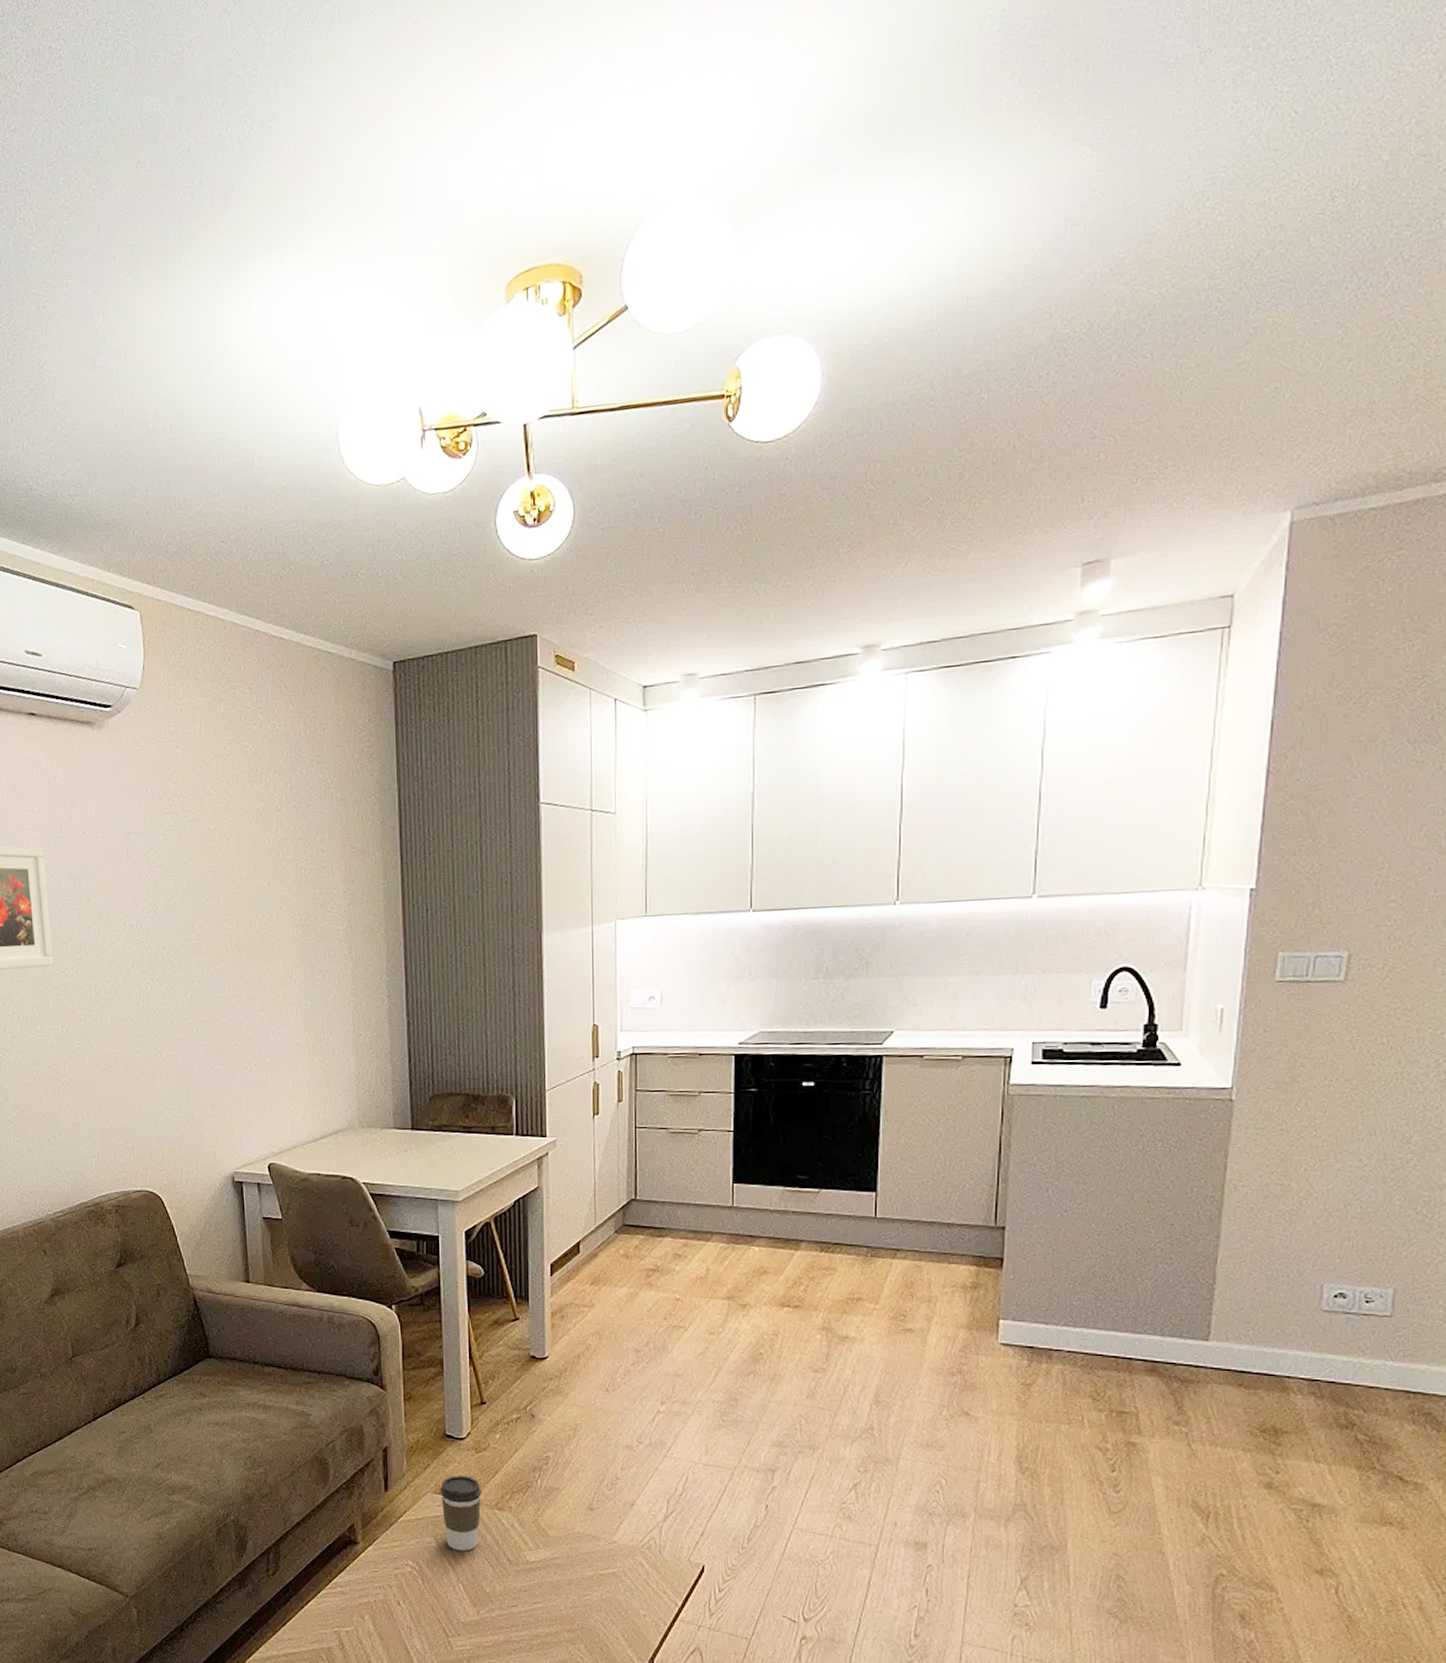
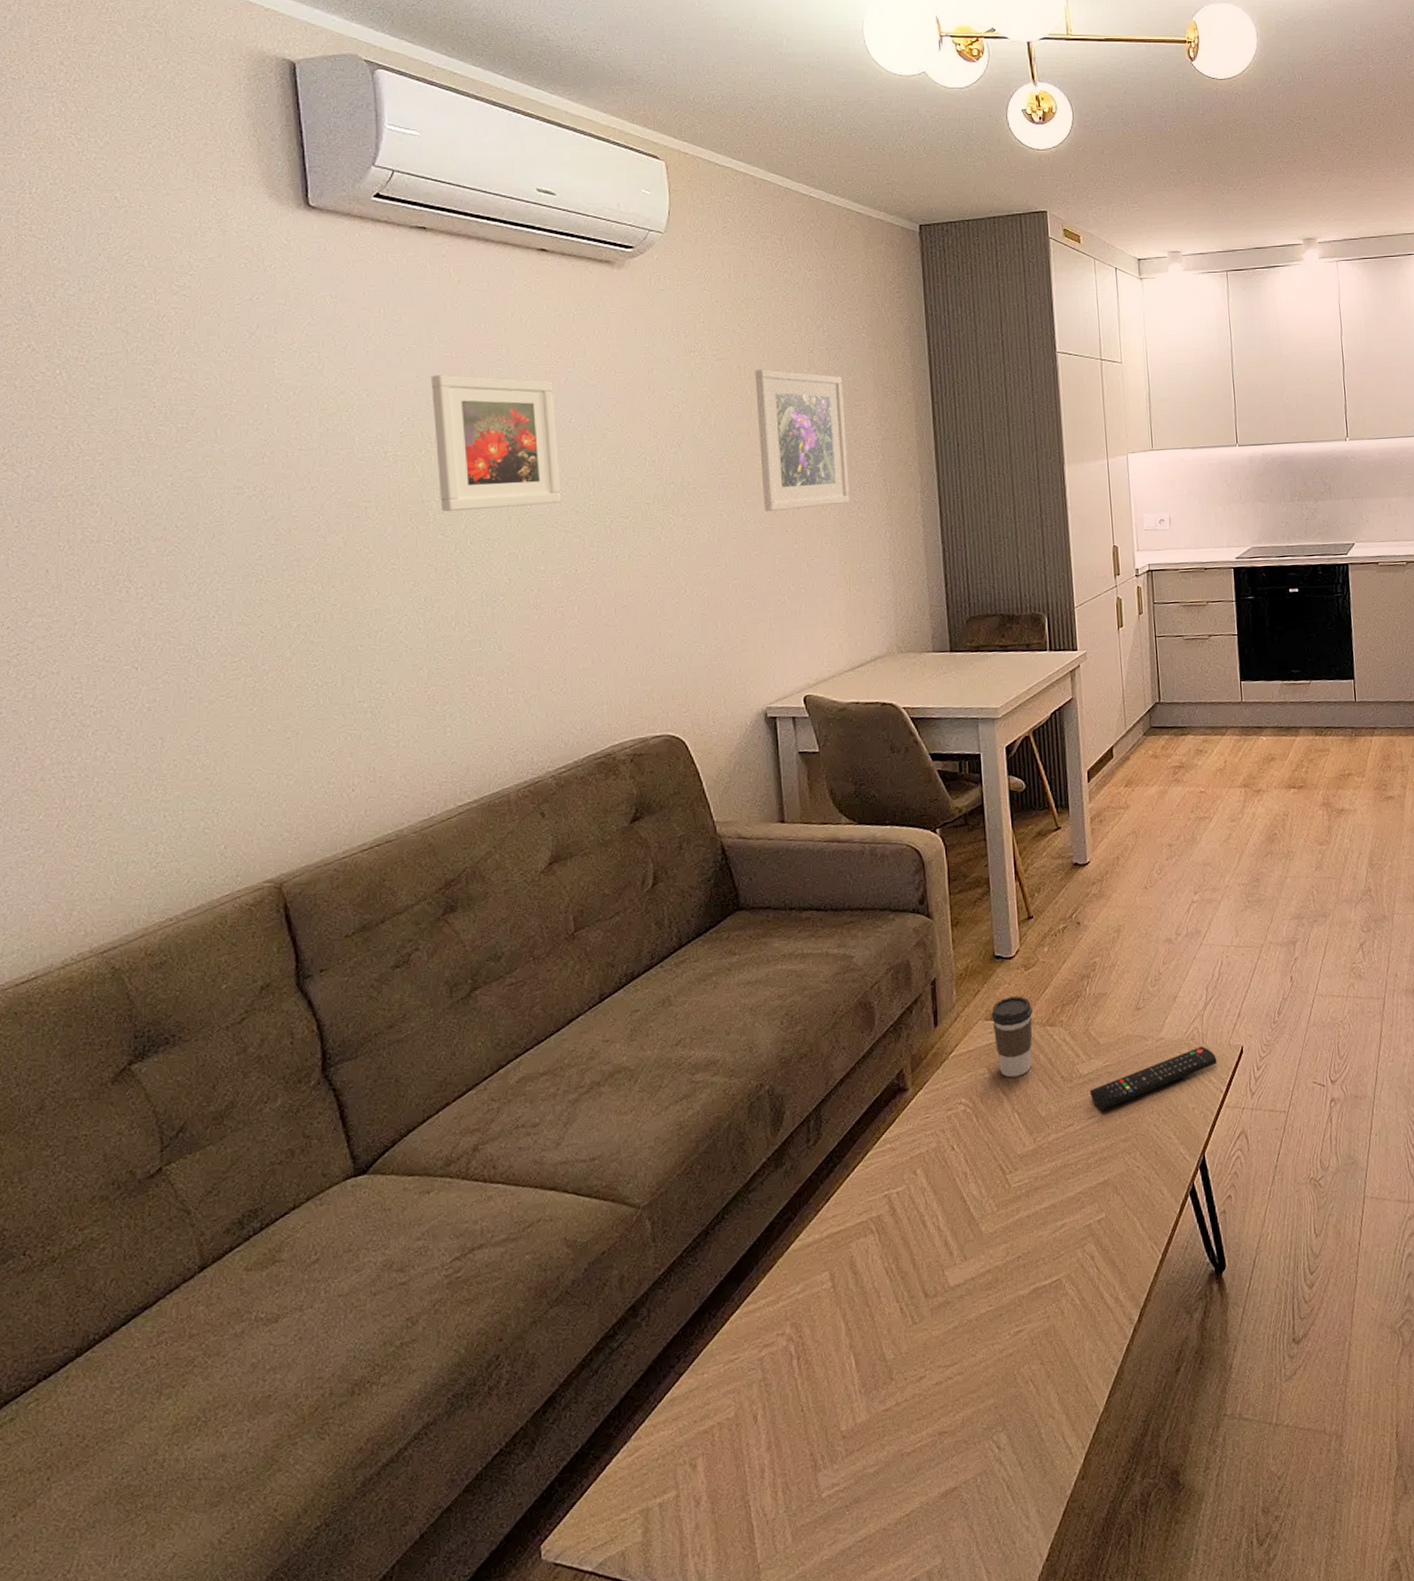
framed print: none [224,830,315,978] -> present [755,369,850,511]
remote control: none [536,1556,674,1598] -> present [1090,1046,1217,1109]

